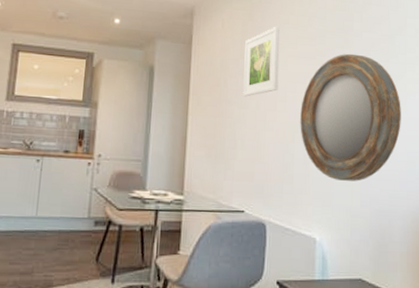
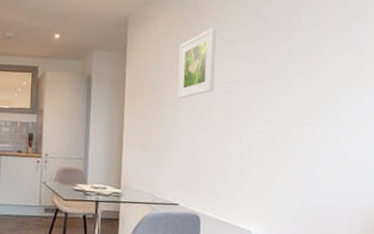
home mirror: present [300,53,401,181] -> none [237,49,356,179]

